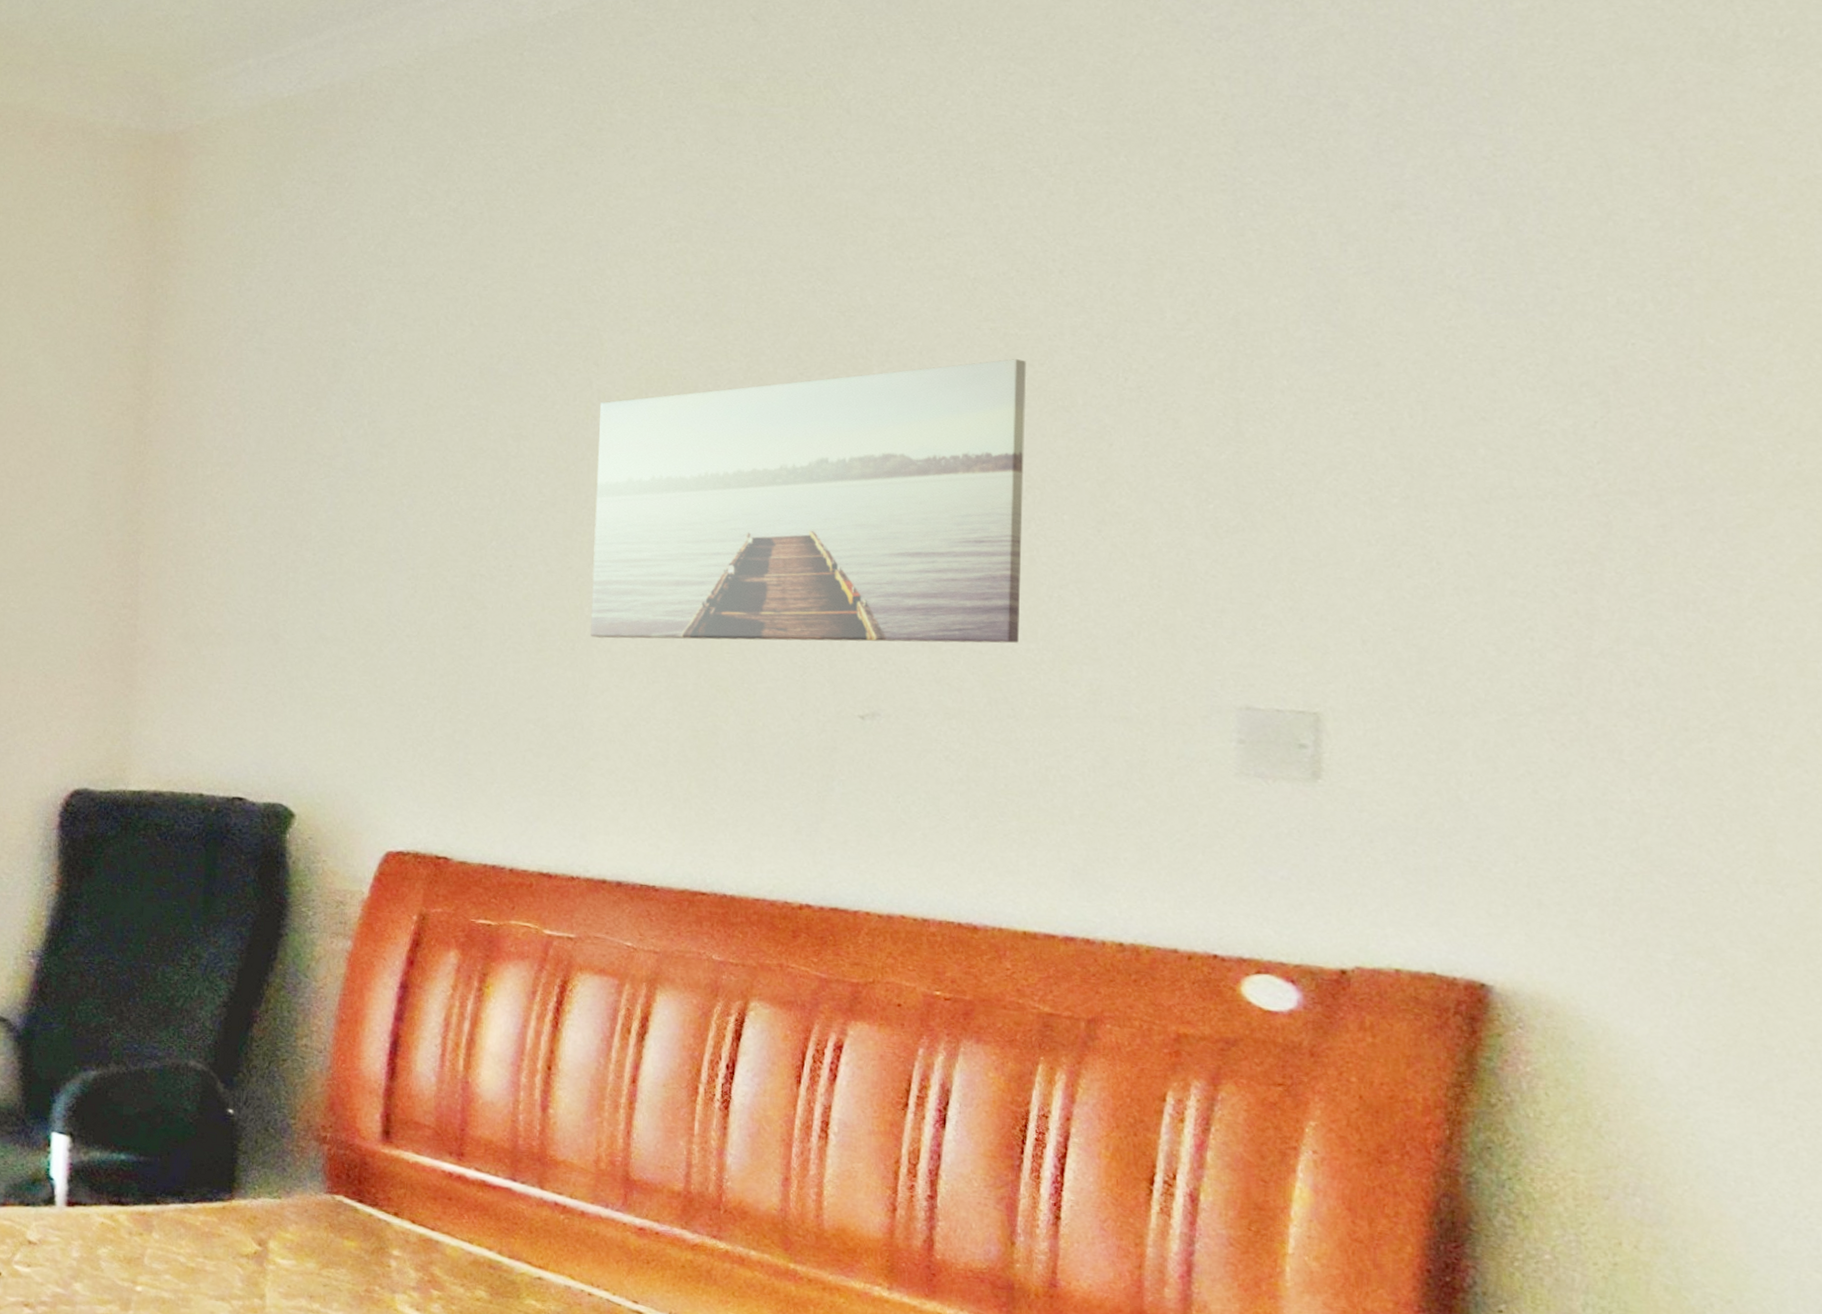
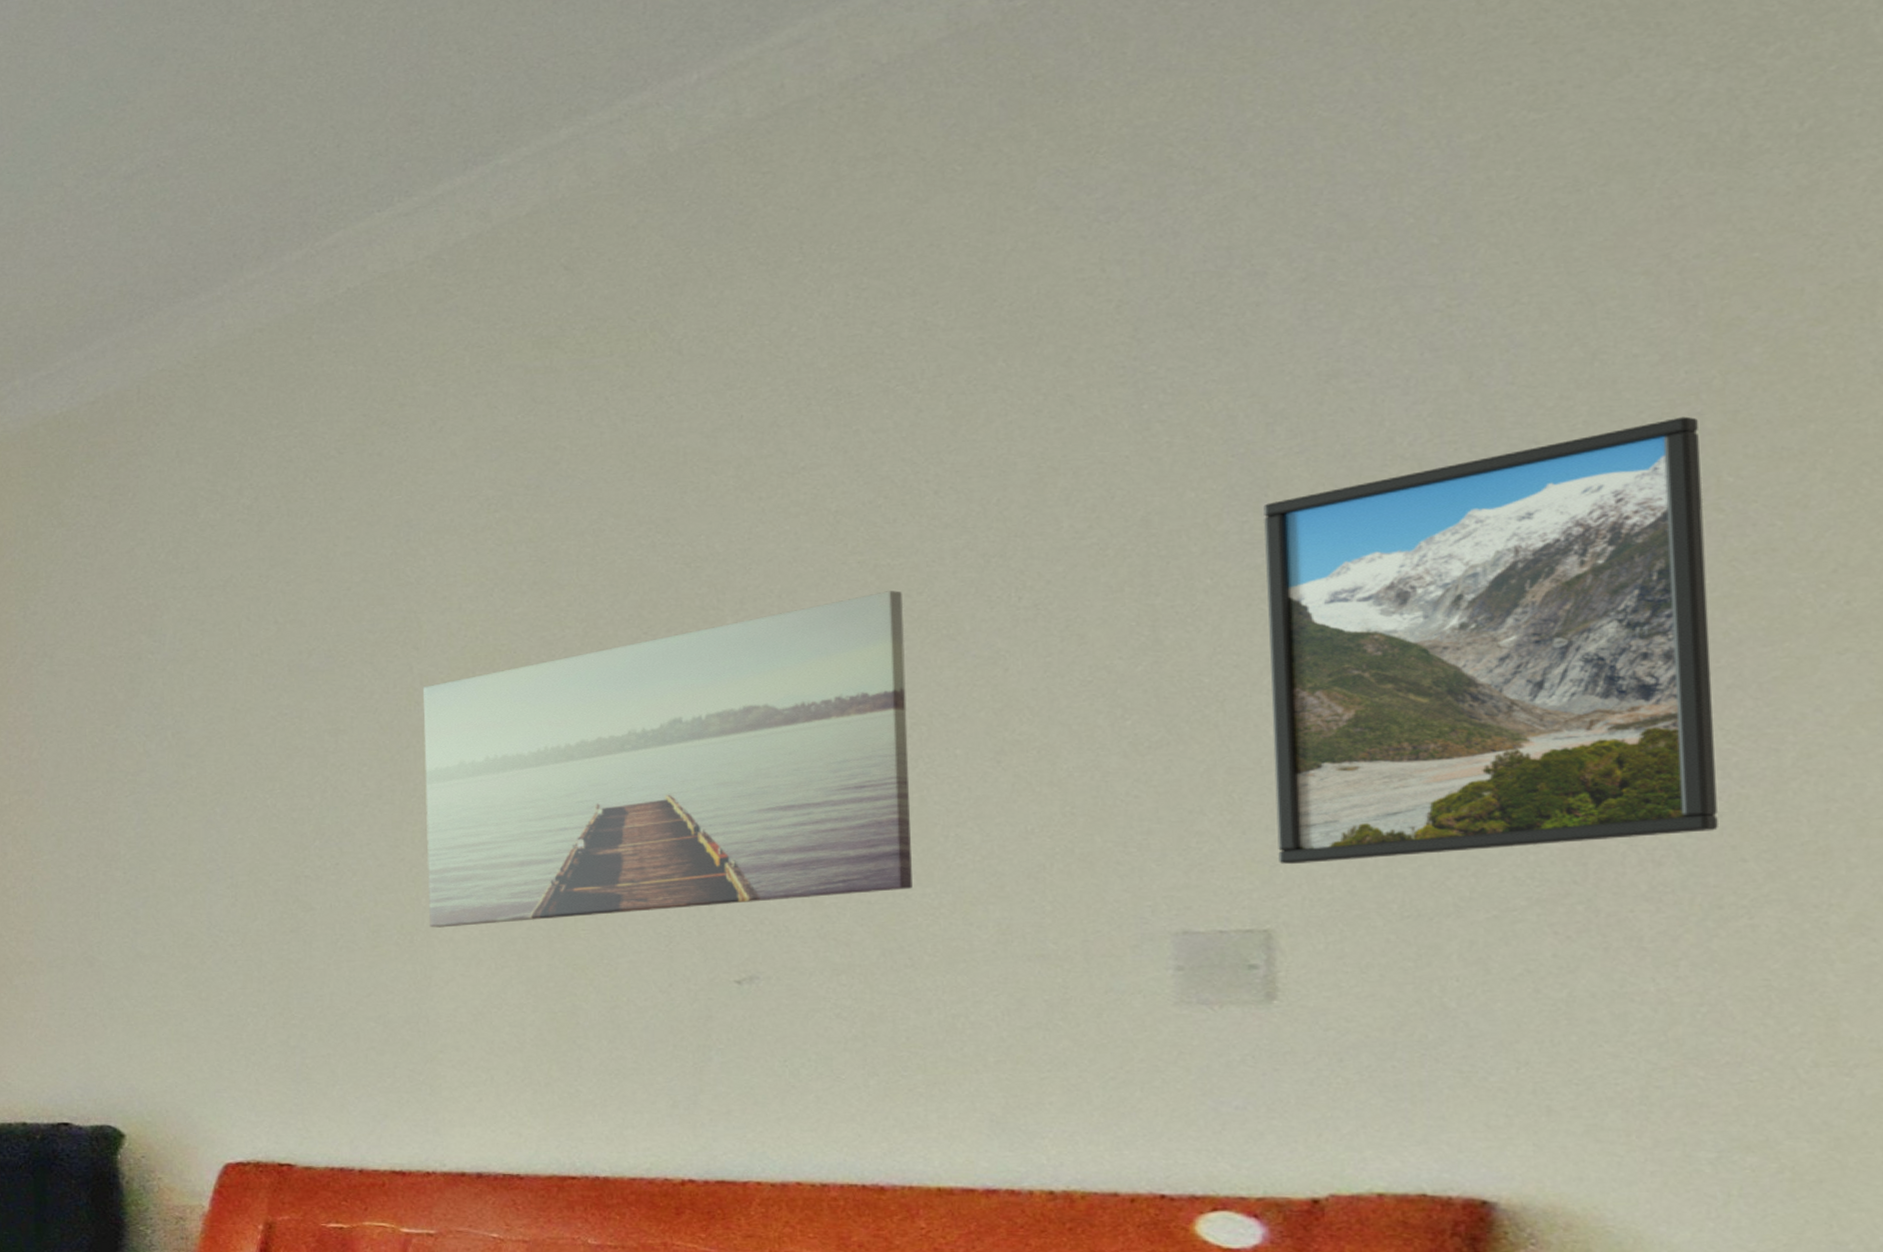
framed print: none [1329,280,1689,659] -> present [1263,416,1718,865]

